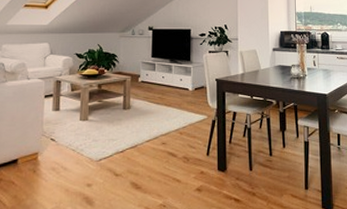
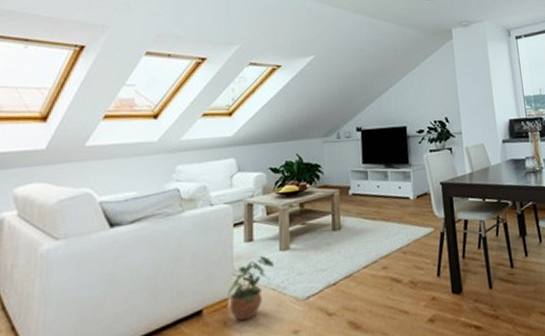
potted plant: none [37,123,75,172] -> present [227,256,273,322]

